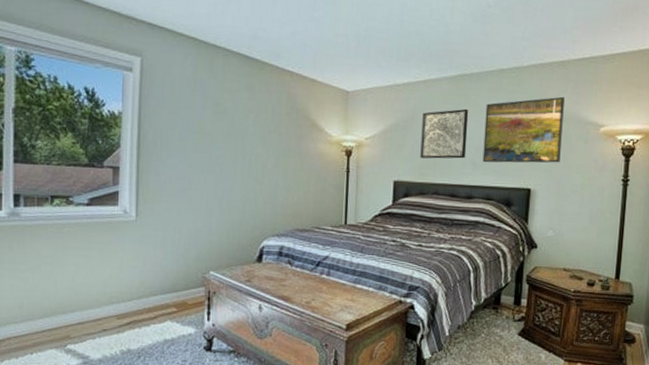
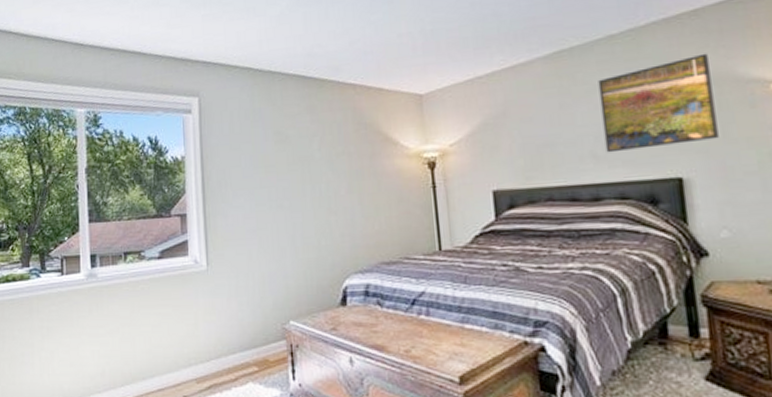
wall art: present [420,108,469,159] -> none [516,90,583,159]

